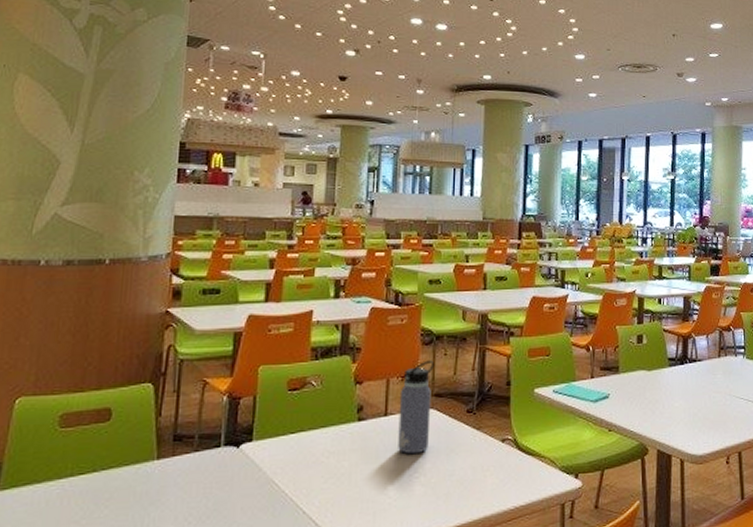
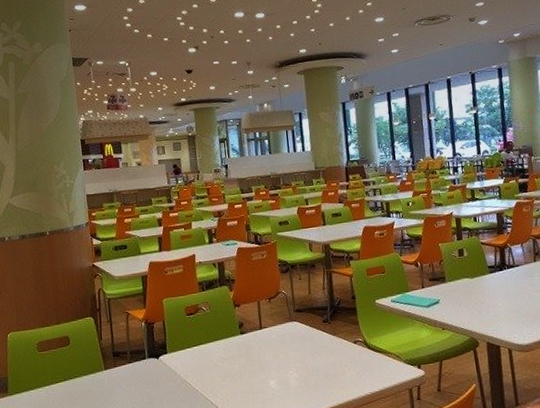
water bottle: present [398,360,435,455] -> none [269,284,297,357]

